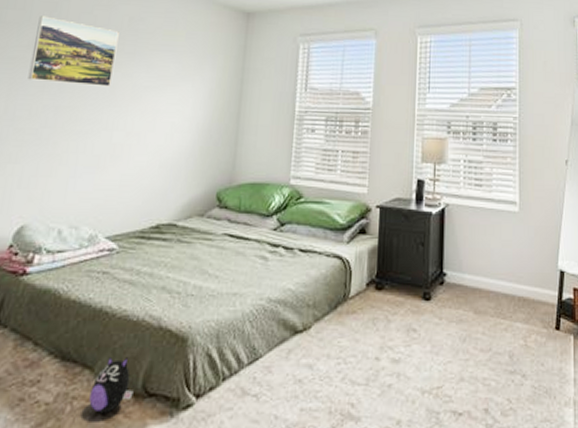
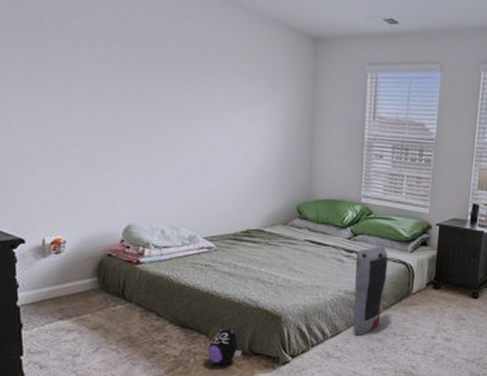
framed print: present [28,16,119,87] -> none [106,28,190,105]
air purifier: none [276,234,321,360] -> present [353,244,388,335]

